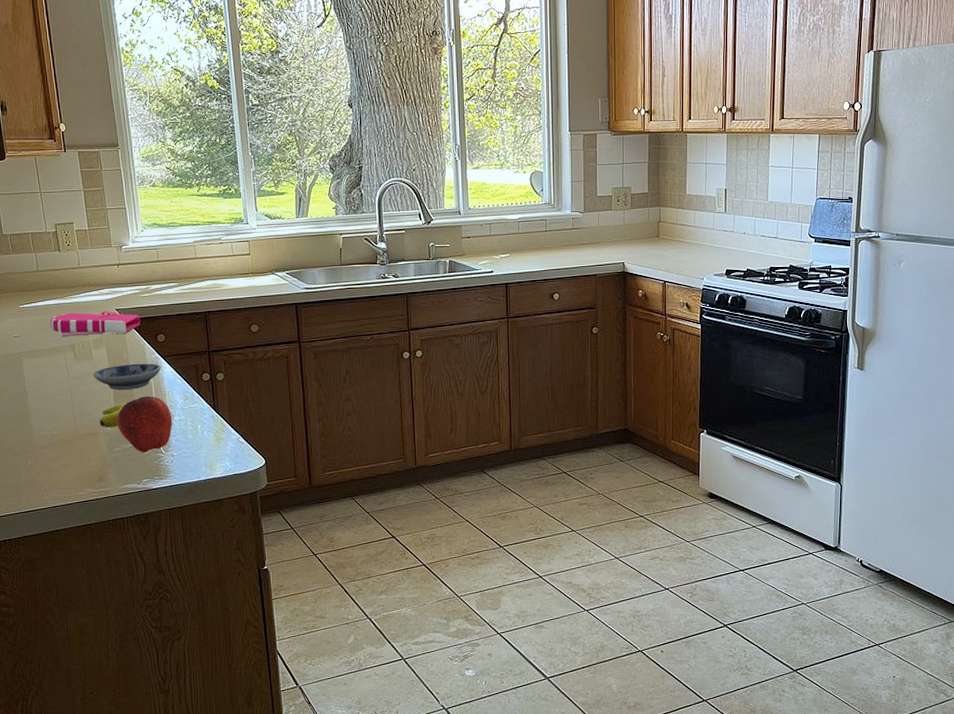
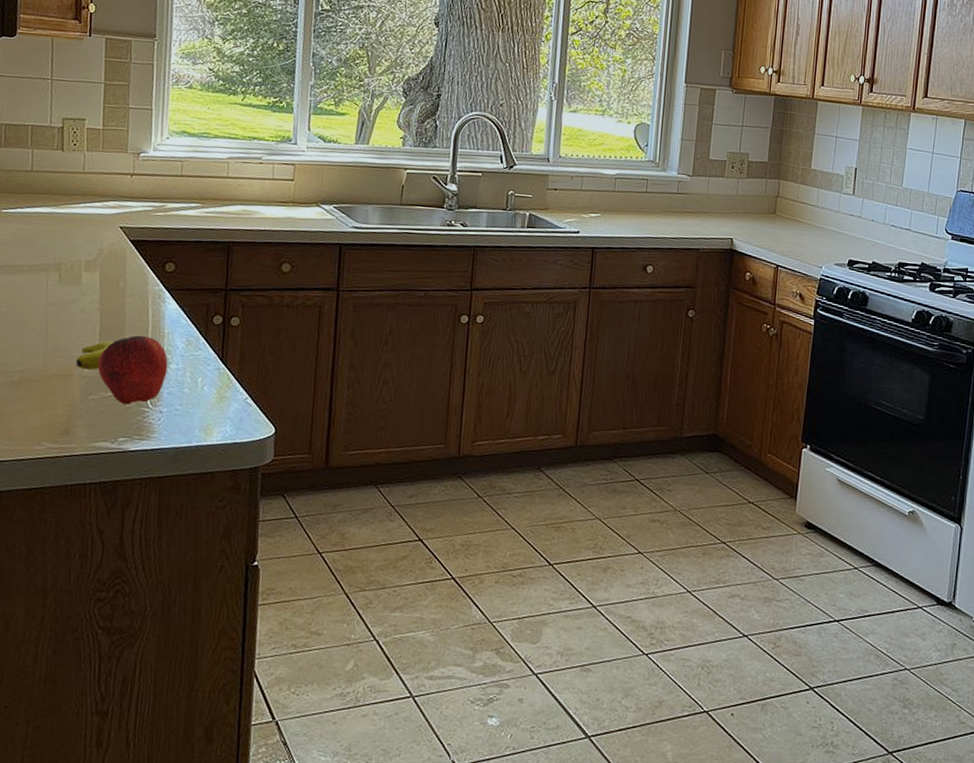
book: present [49,311,140,336] -> none [34,224,149,257]
bowl: present [92,363,161,391] -> none [77,294,164,326]

